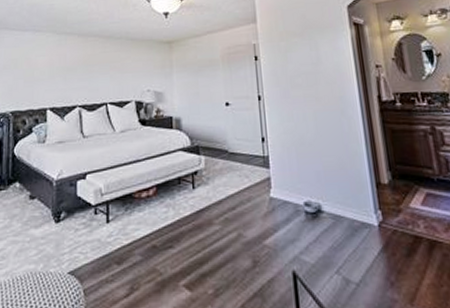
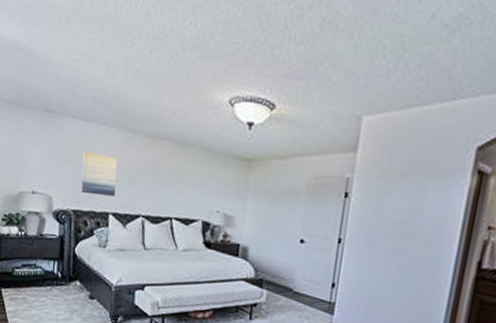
wall art: none [19,56,53,95] -> present [81,151,118,197]

